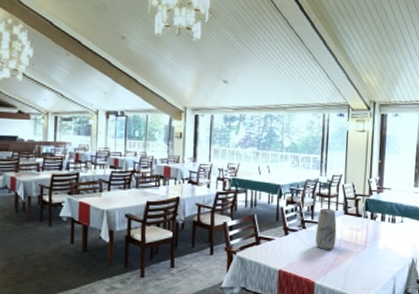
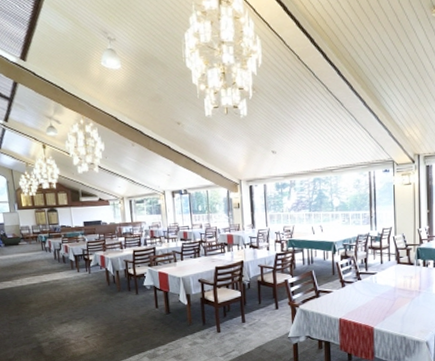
vase: present [315,208,337,250] -> none [371,259,391,298]

